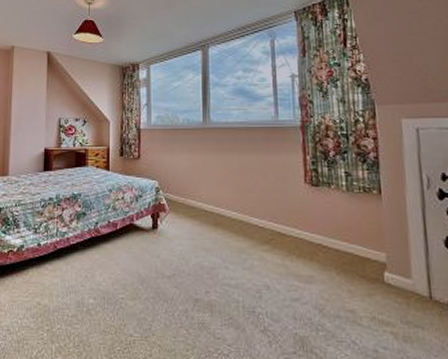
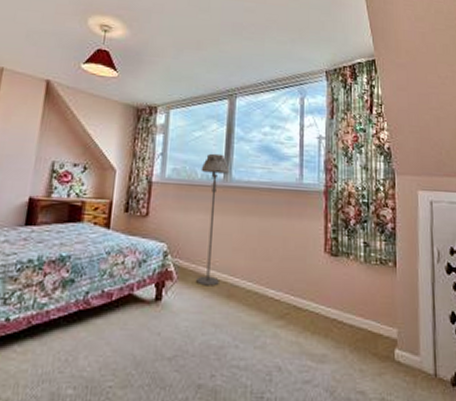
floor lamp: none [182,100,208,216] -> present [196,153,230,286]

